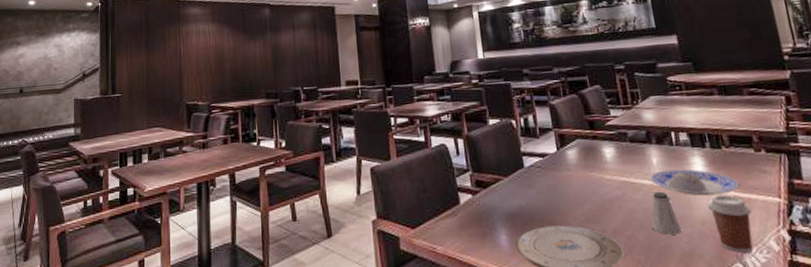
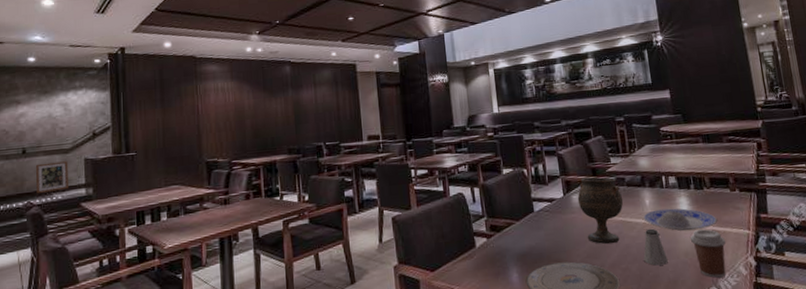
wall art: none [30,101,59,133] -> present [35,161,68,194]
goblet: none [573,130,626,208] -> present [577,176,624,245]

